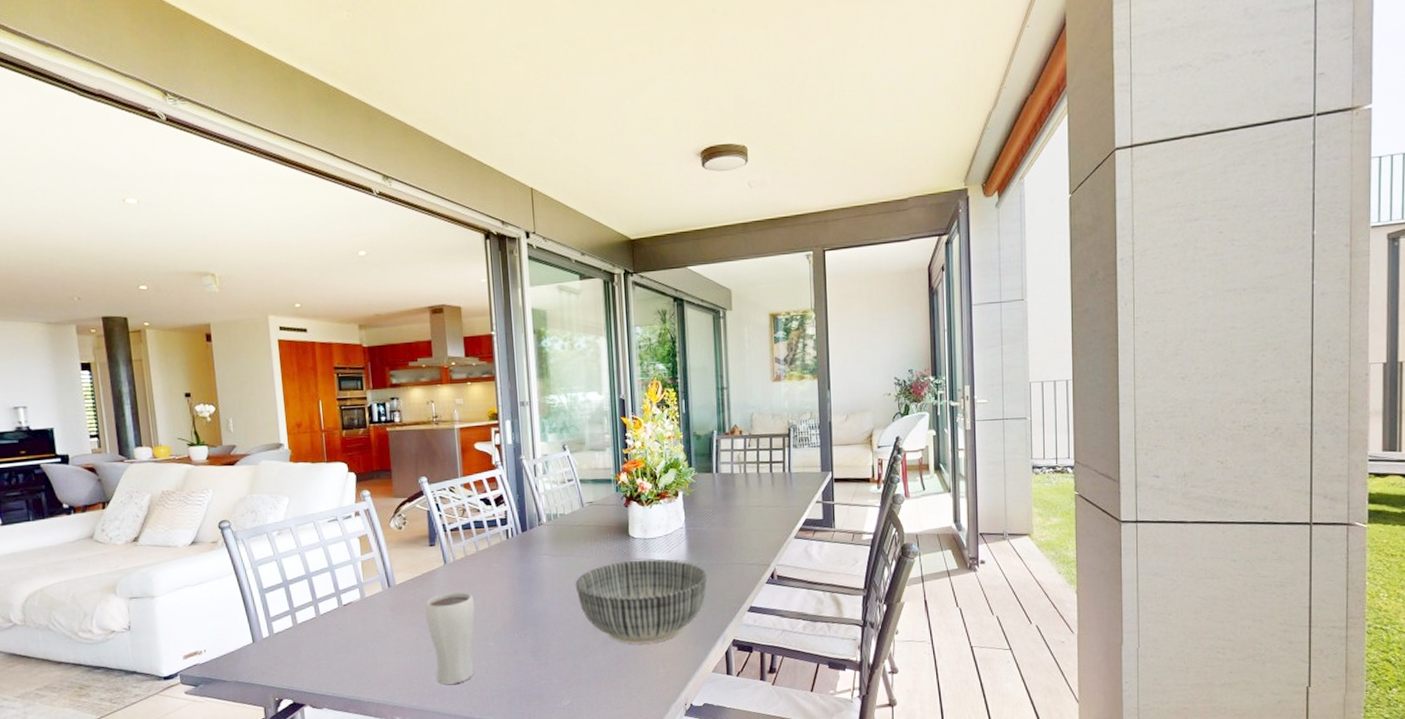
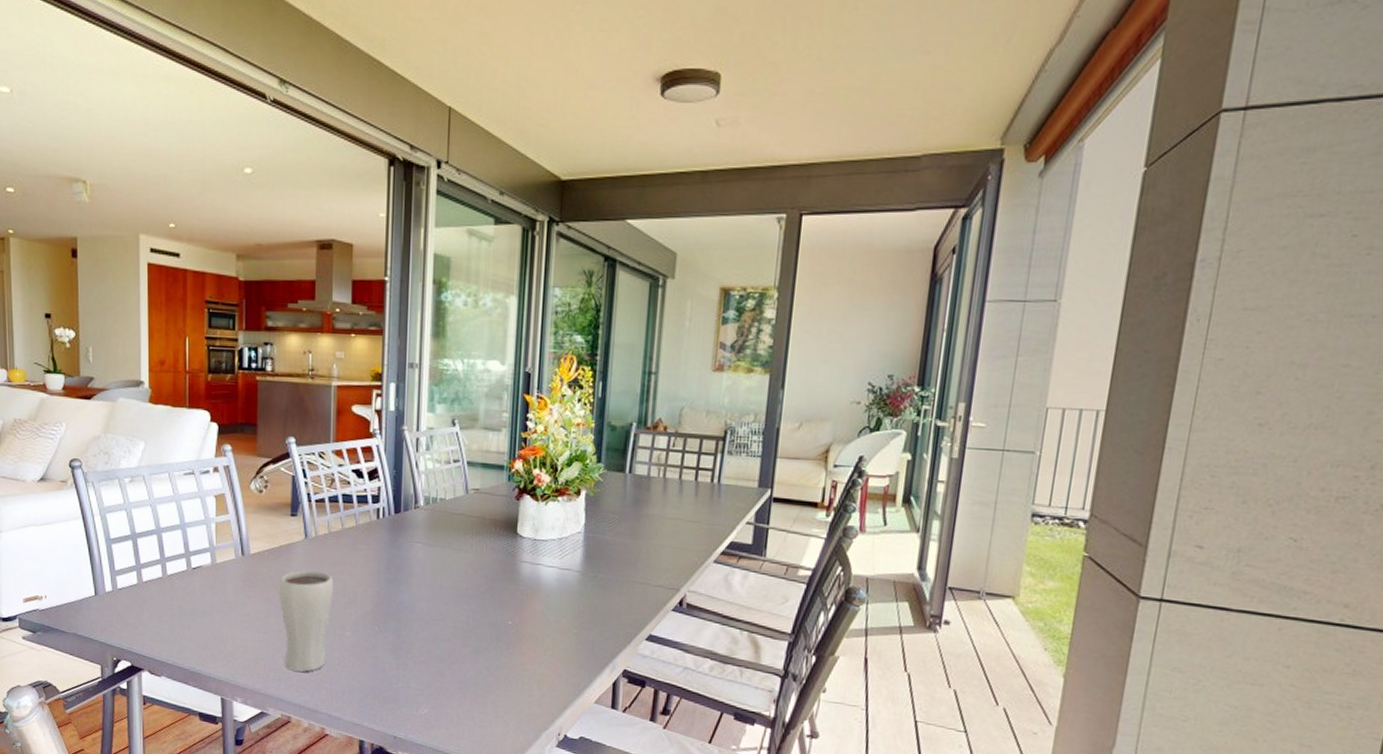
bowl: present [575,559,708,644] -> none [448,562,604,660]

